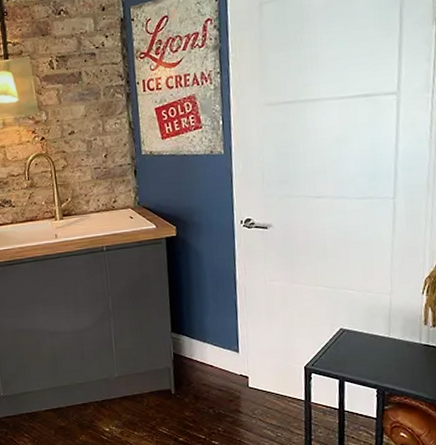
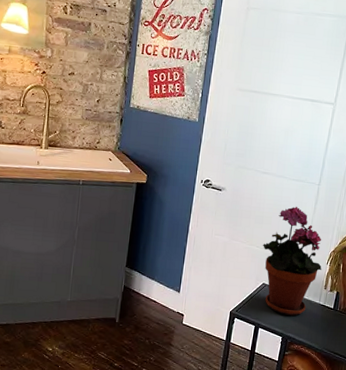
potted plant: none [331,230,417,363] -> present [262,207,322,316]

